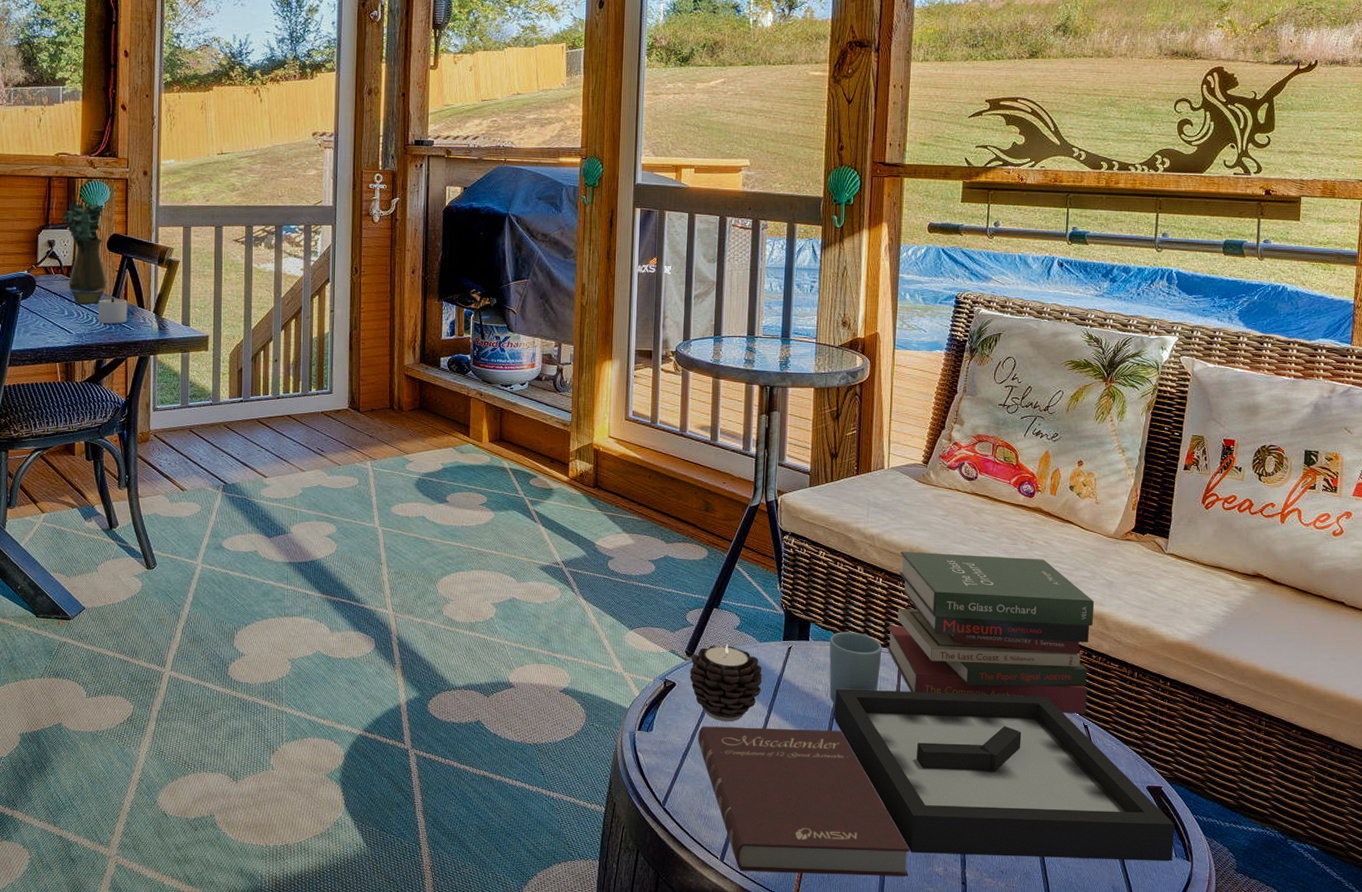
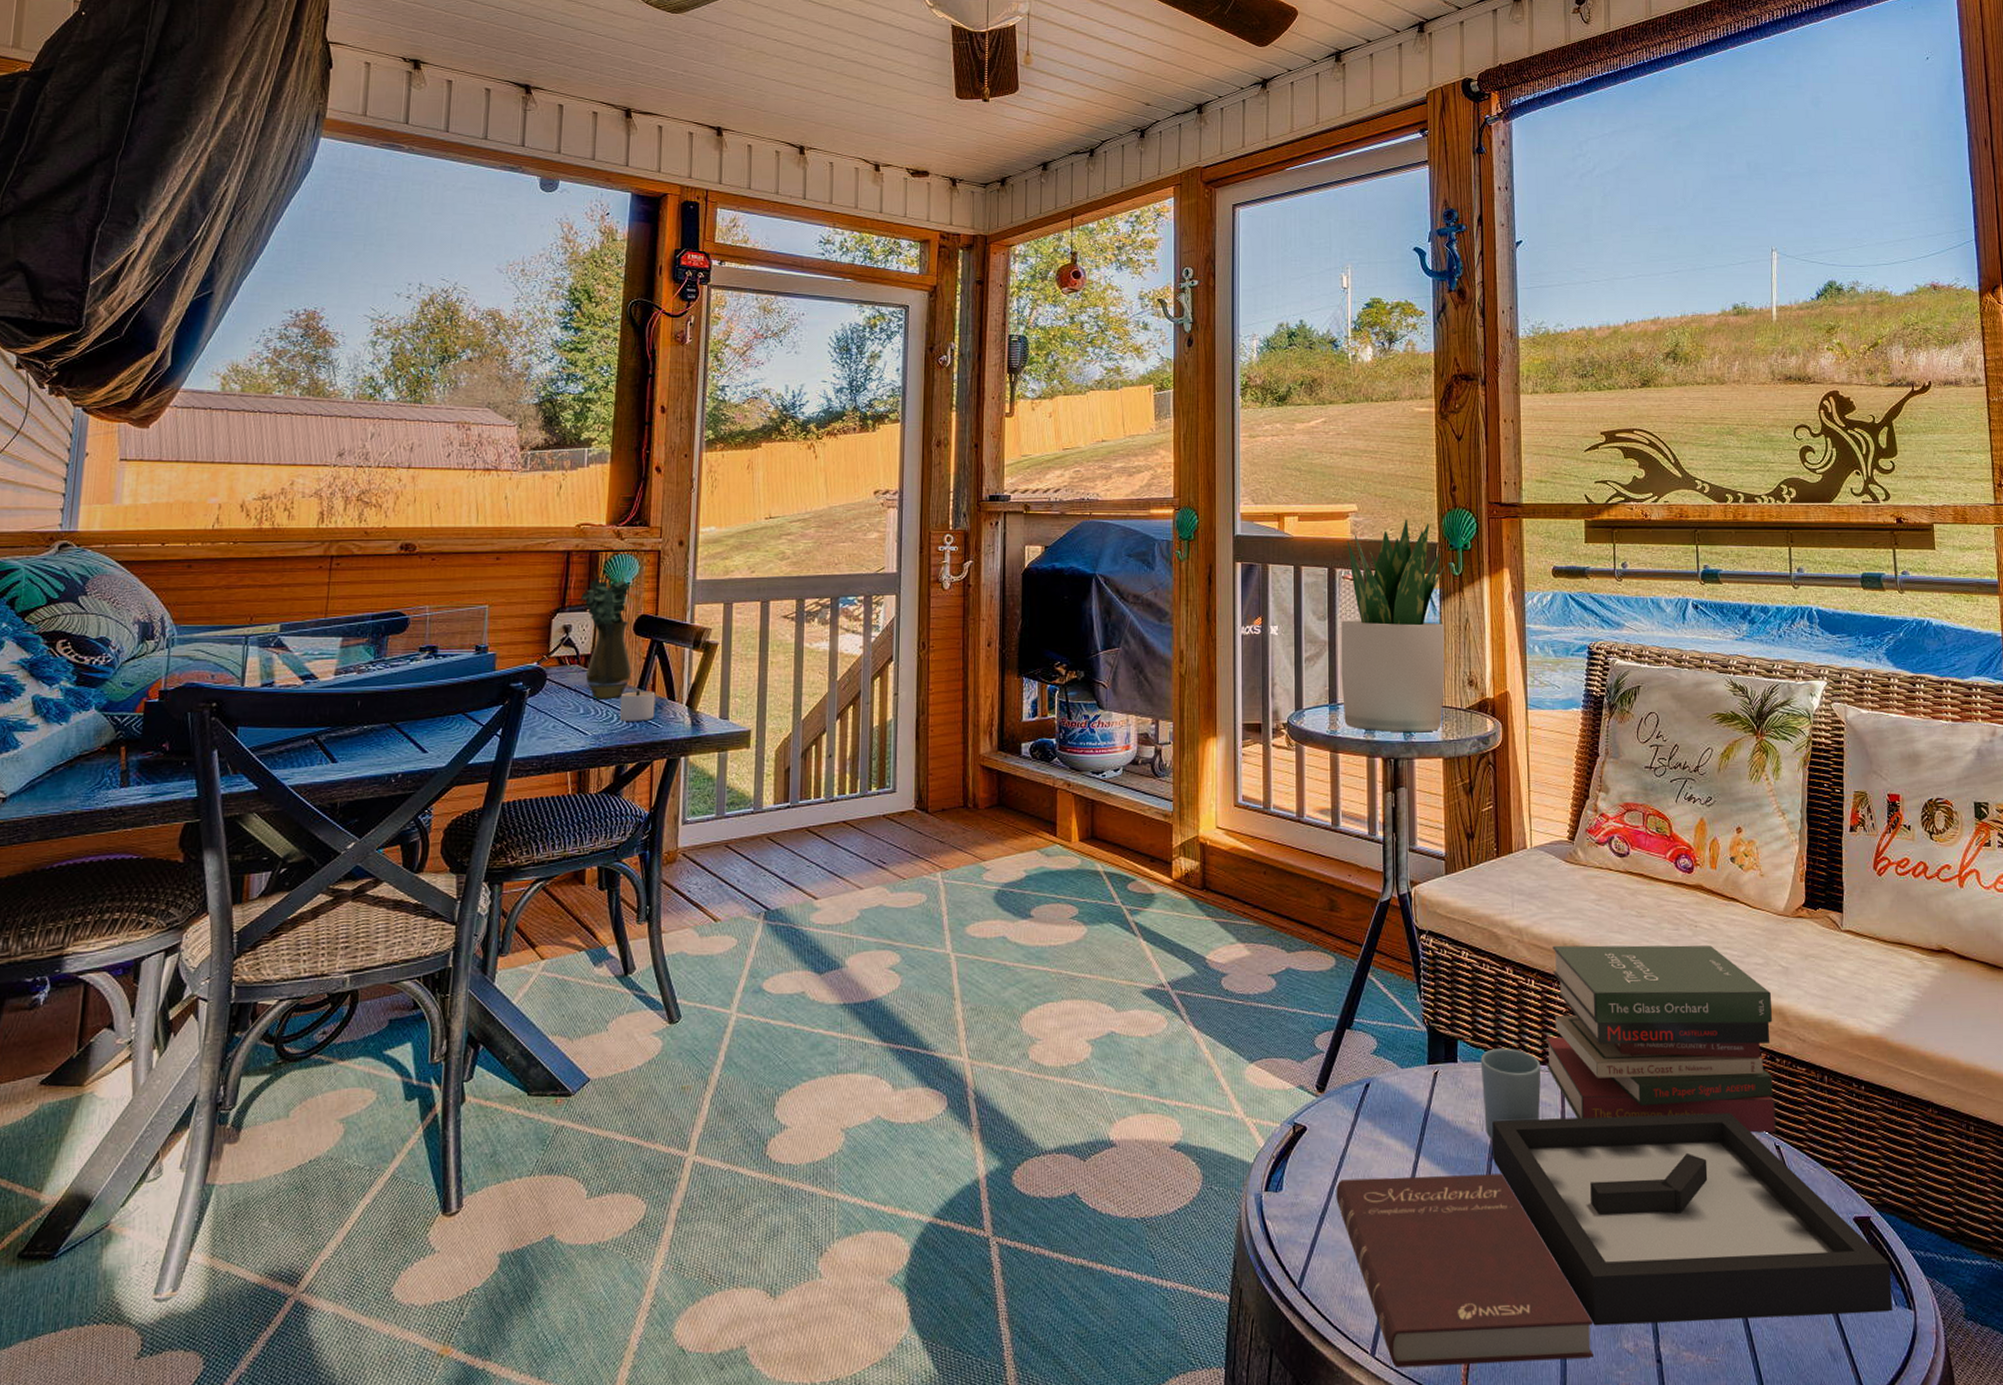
candle: present [689,644,762,722] -> none [1322,1073,1406,1173]
planter: none [726,174,829,365] -> present [1340,519,1446,733]

